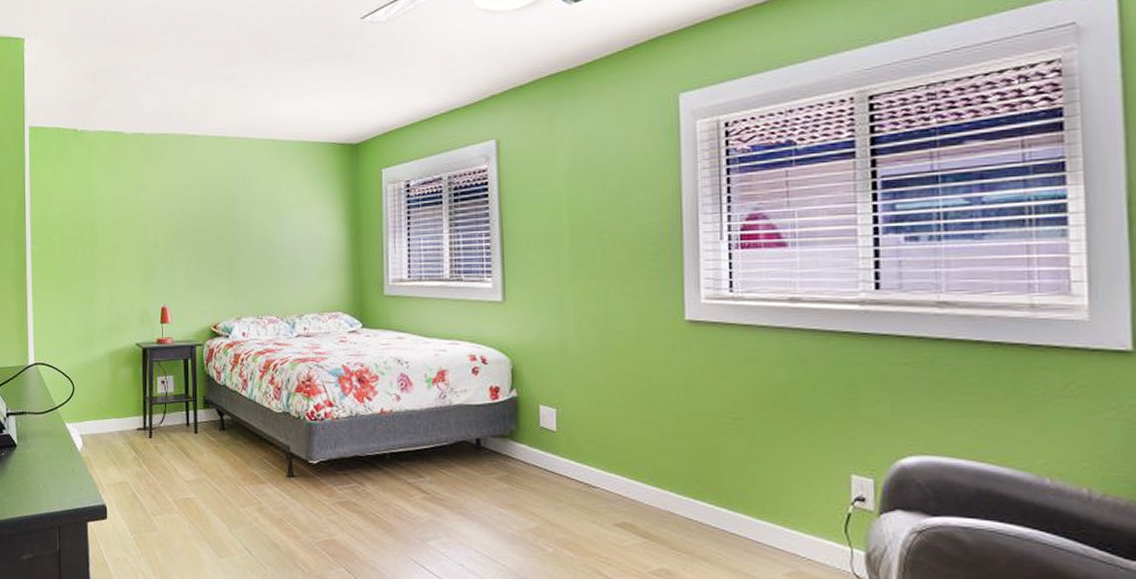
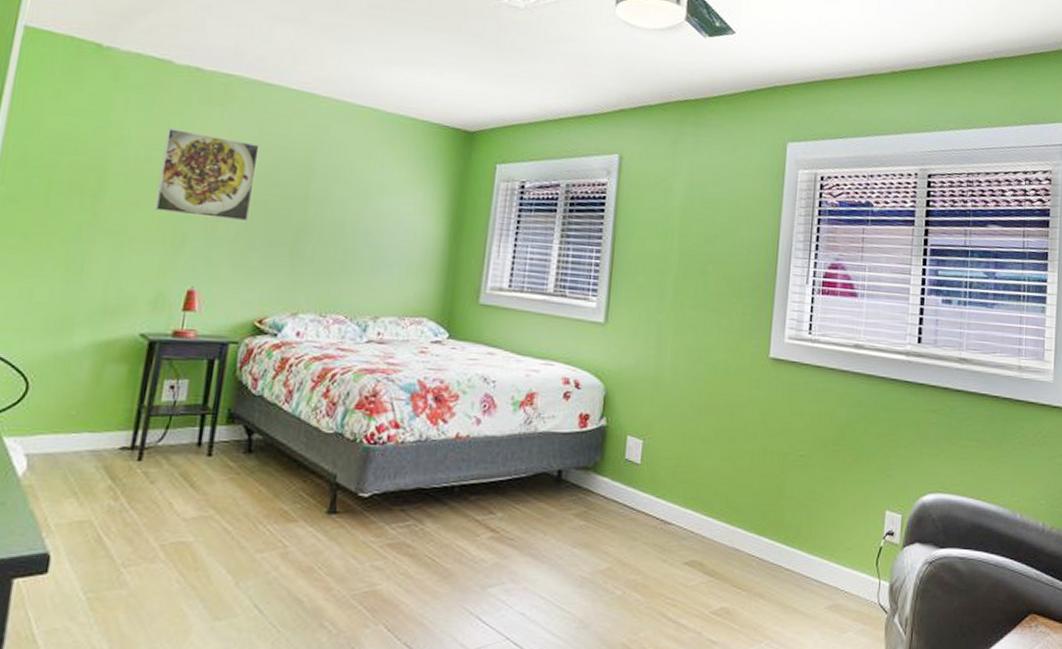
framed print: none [128,184,195,250] -> present [154,128,260,222]

